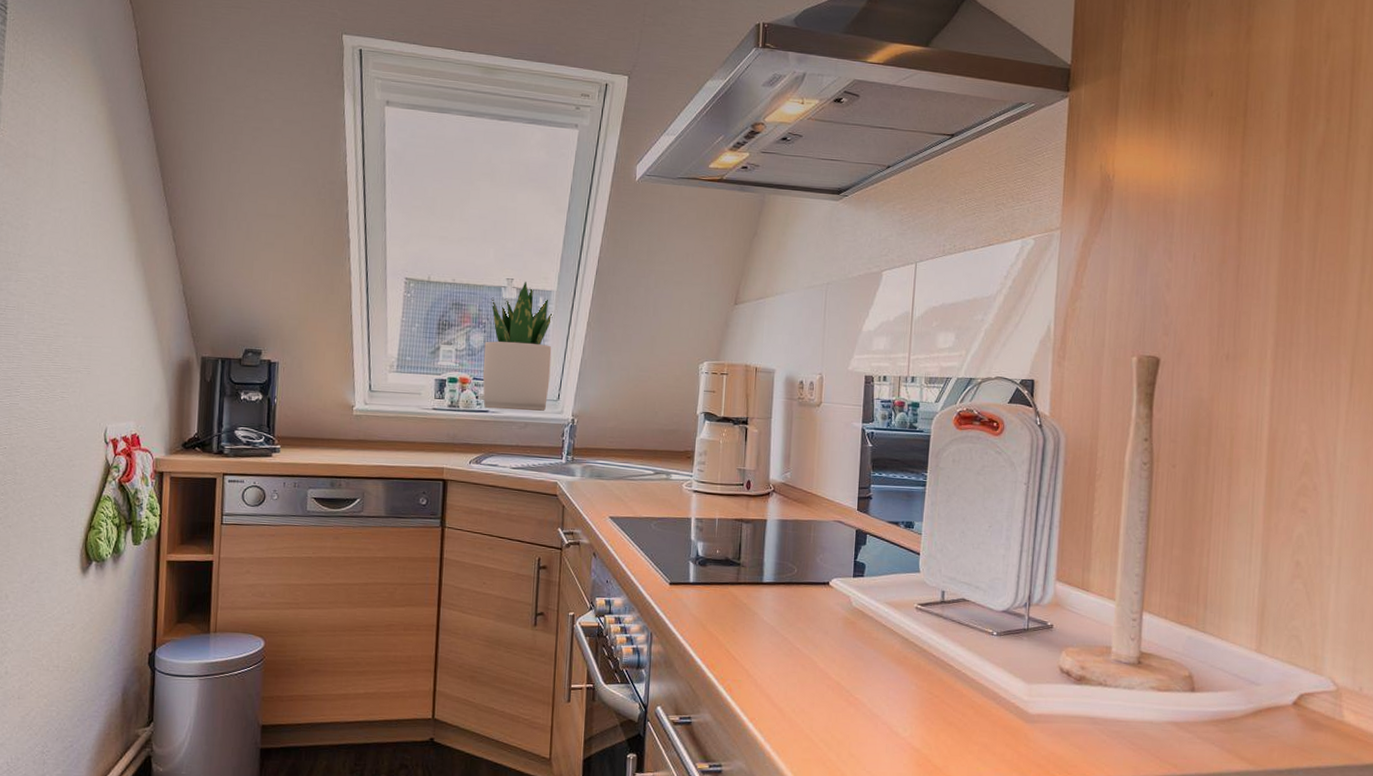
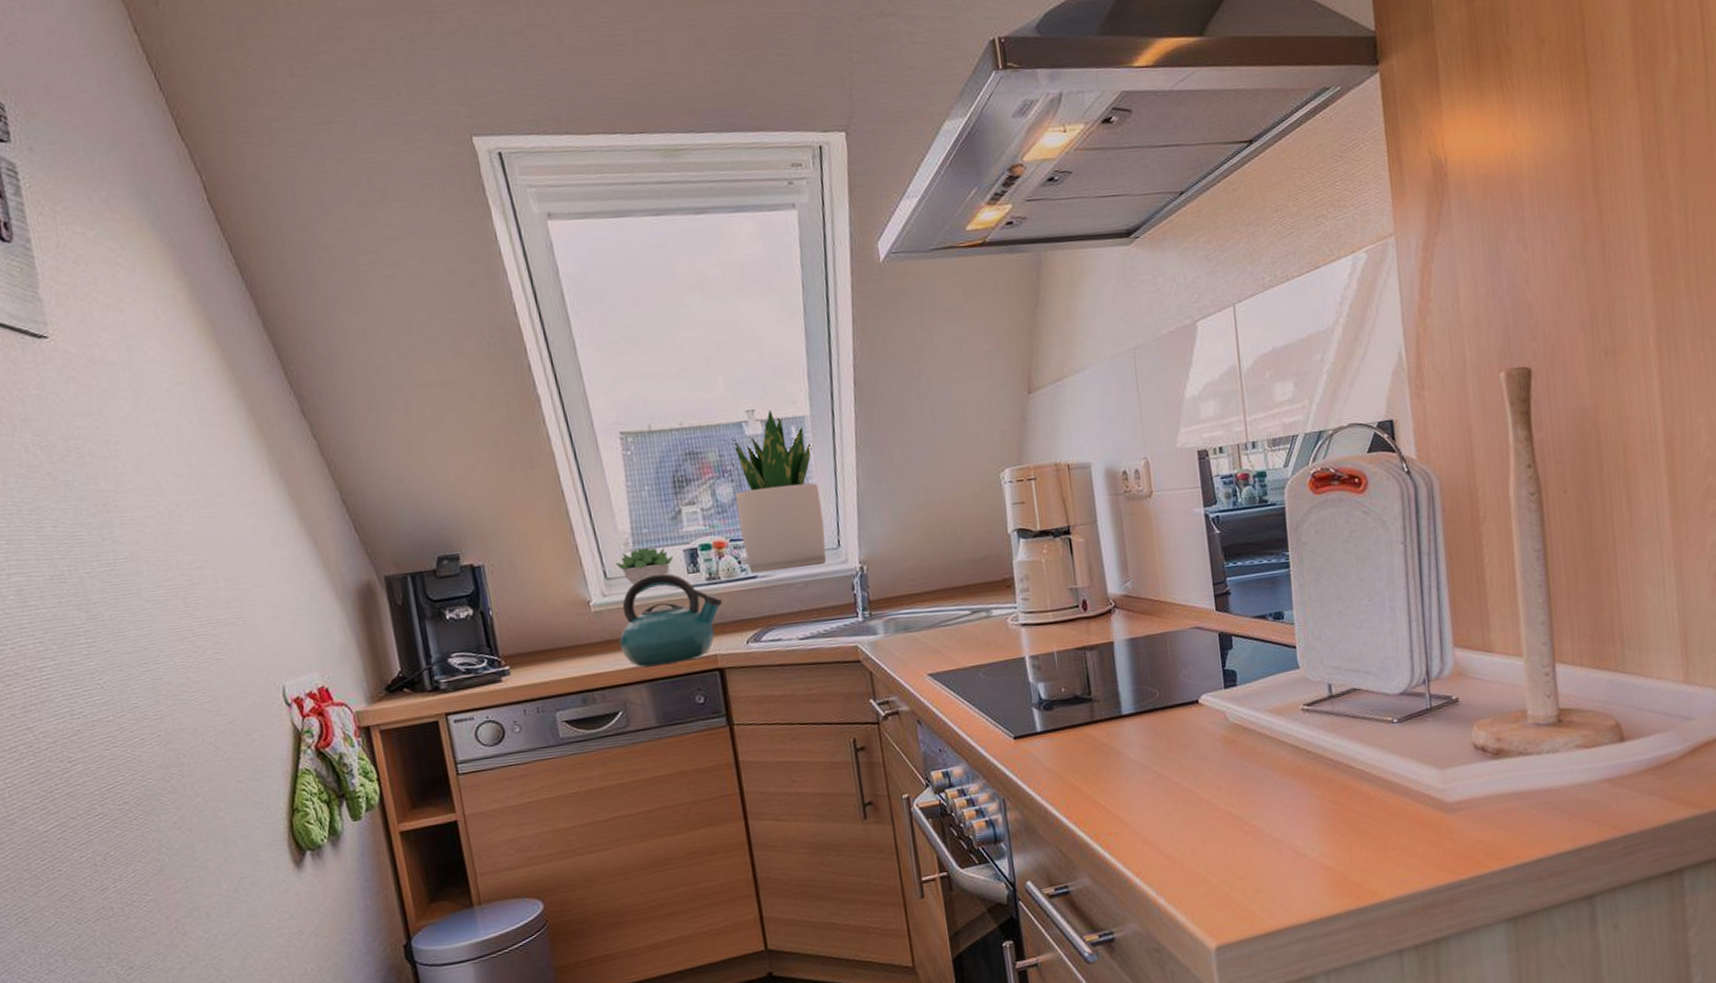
kettle: none [369,394,458,468] -> present [619,572,723,667]
succulent plant: none [380,371,426,400] -> present [616,547,673,585]

